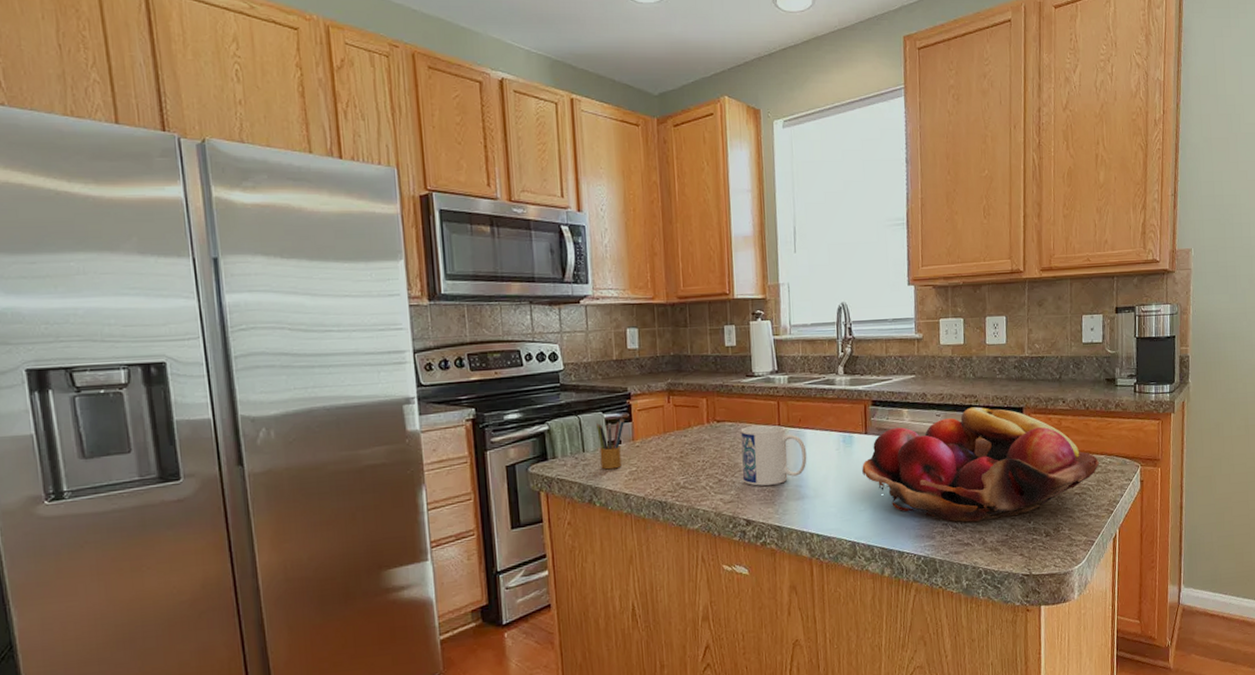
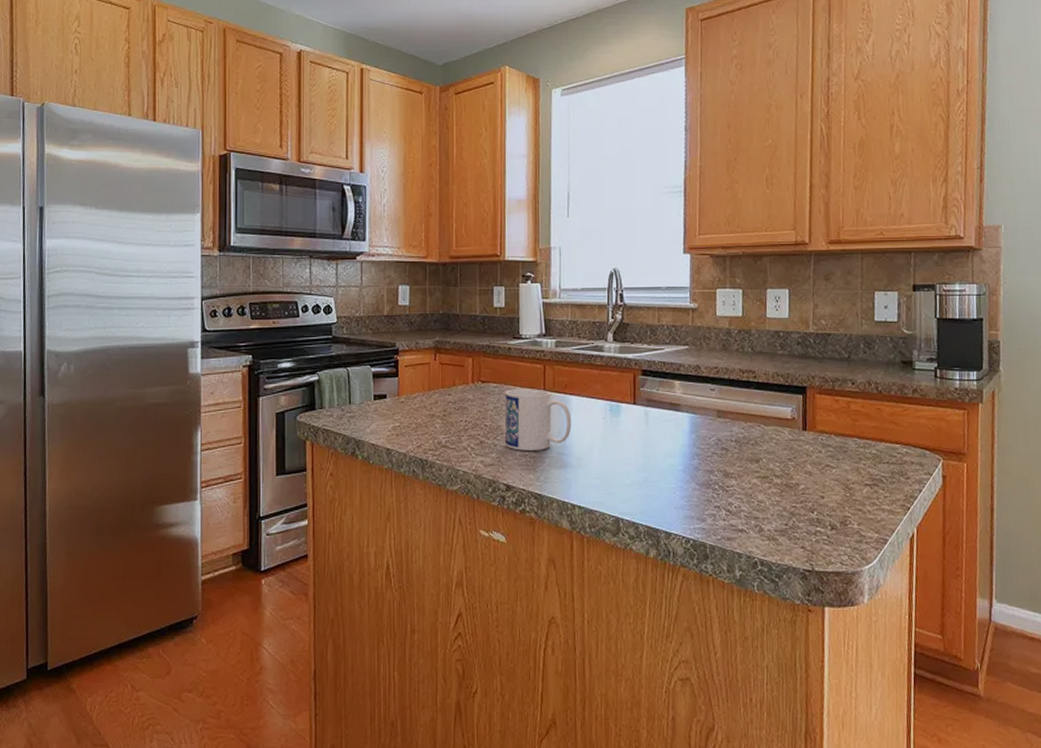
pencil box: present [596,417,624,470] -> none [364,372,391,423]
fruit basket: present [862,406,1100,522] -> none [629,383,895,507]

